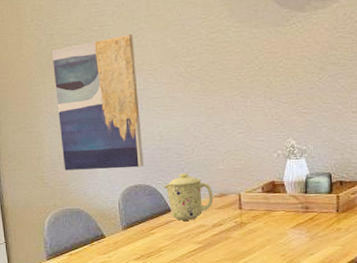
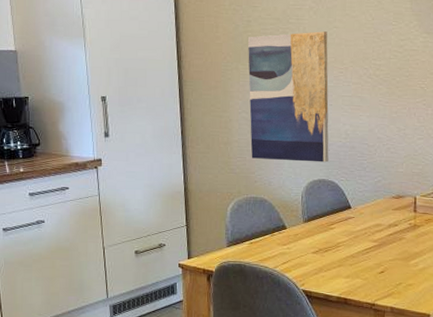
mug: present [164,173,214,221] -> none [346,172,391,219]

